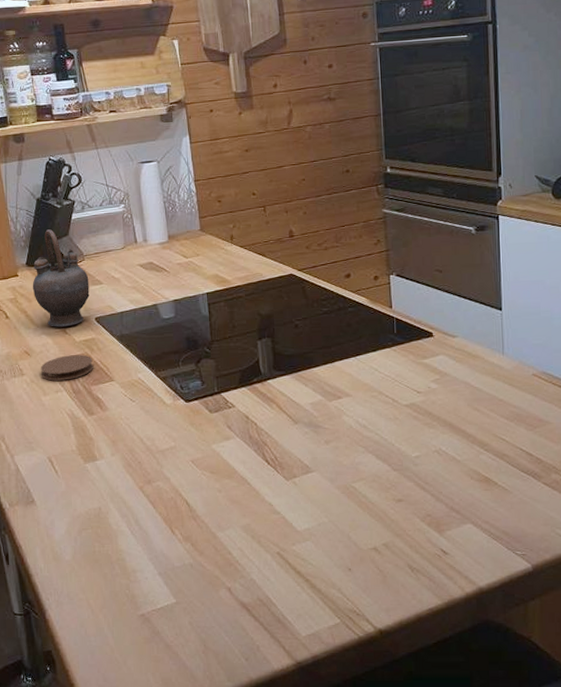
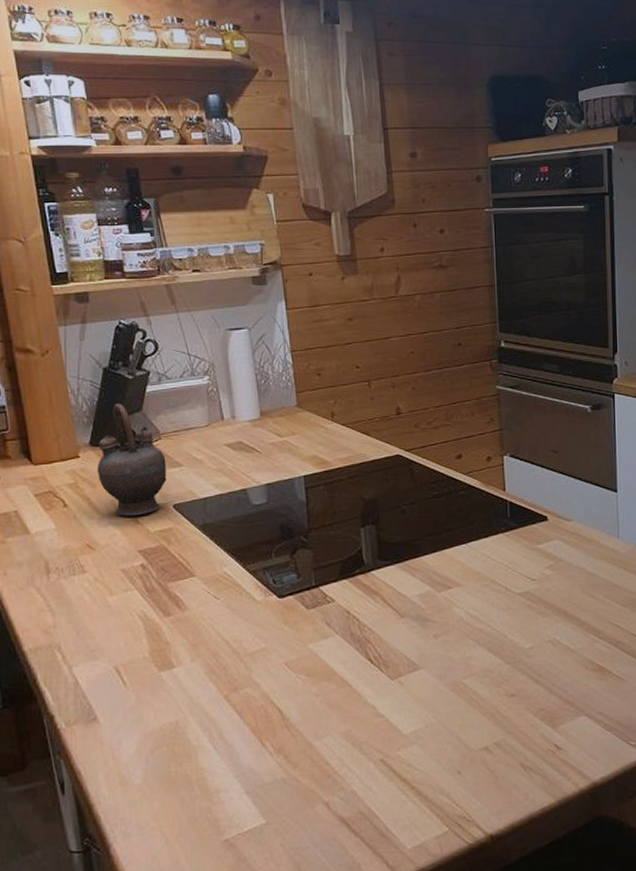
coaster: present [40,355,94,381] -> none [106,547,171,578]

